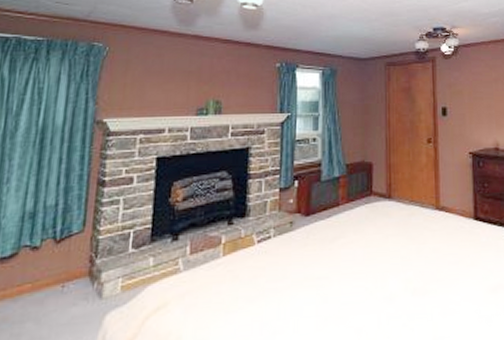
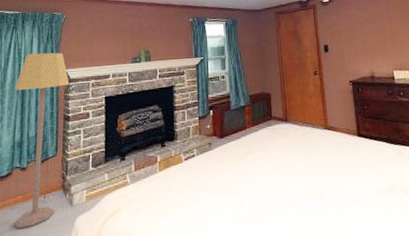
lamp: none [17,95,109,327] -> present [14,52,70,228]

